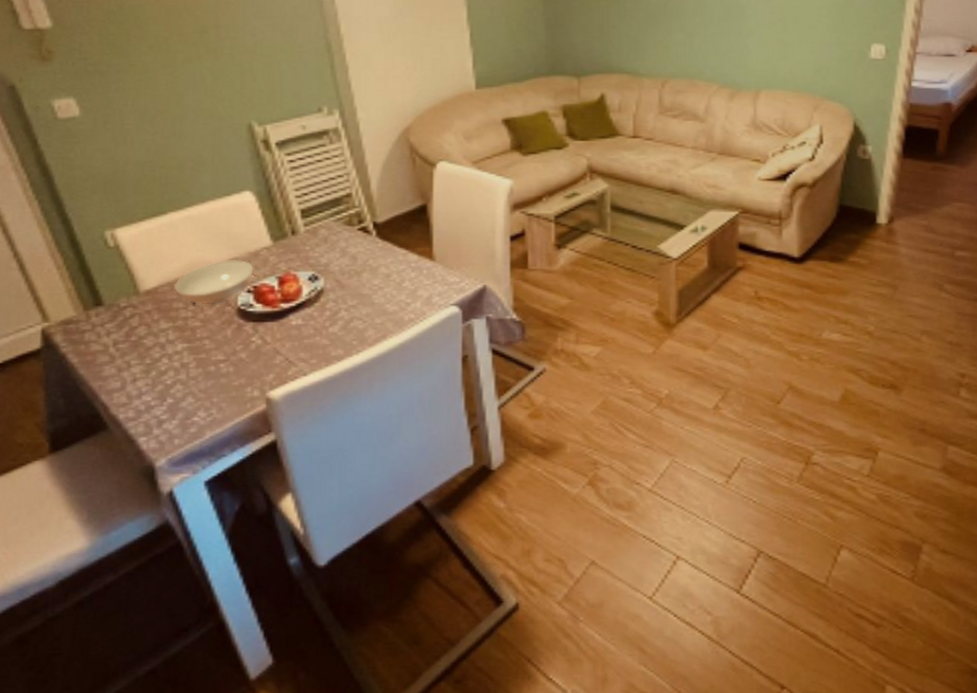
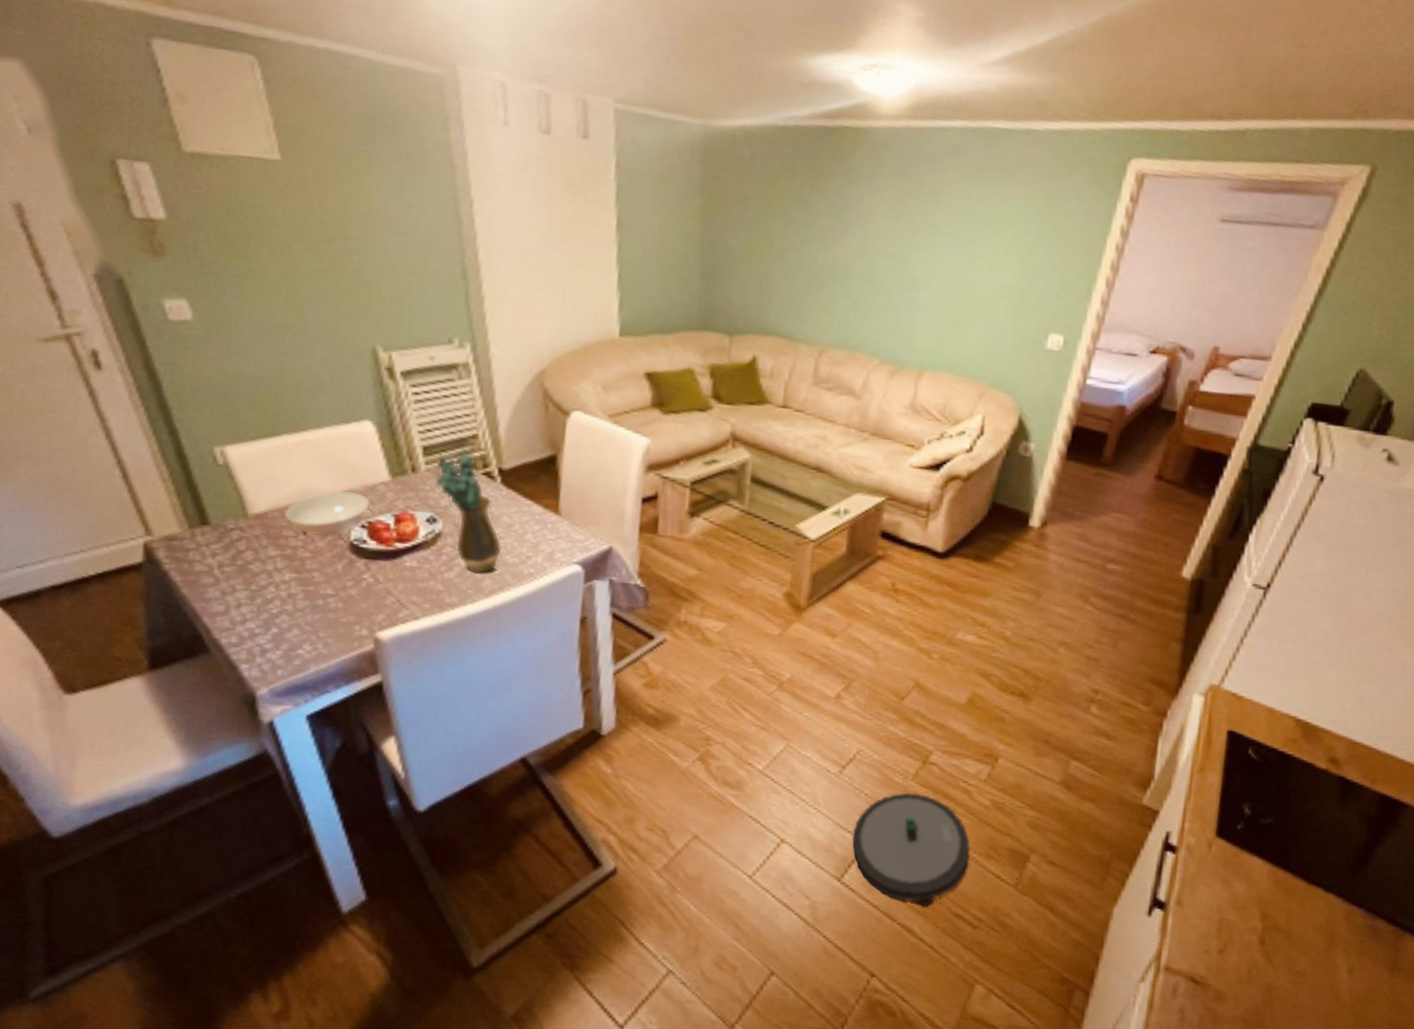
vase: none [314,209,382,325] -> present [436,450,502,574]
robot vacuum: none [745,495,864,609] -> present [851,792,971,906]

